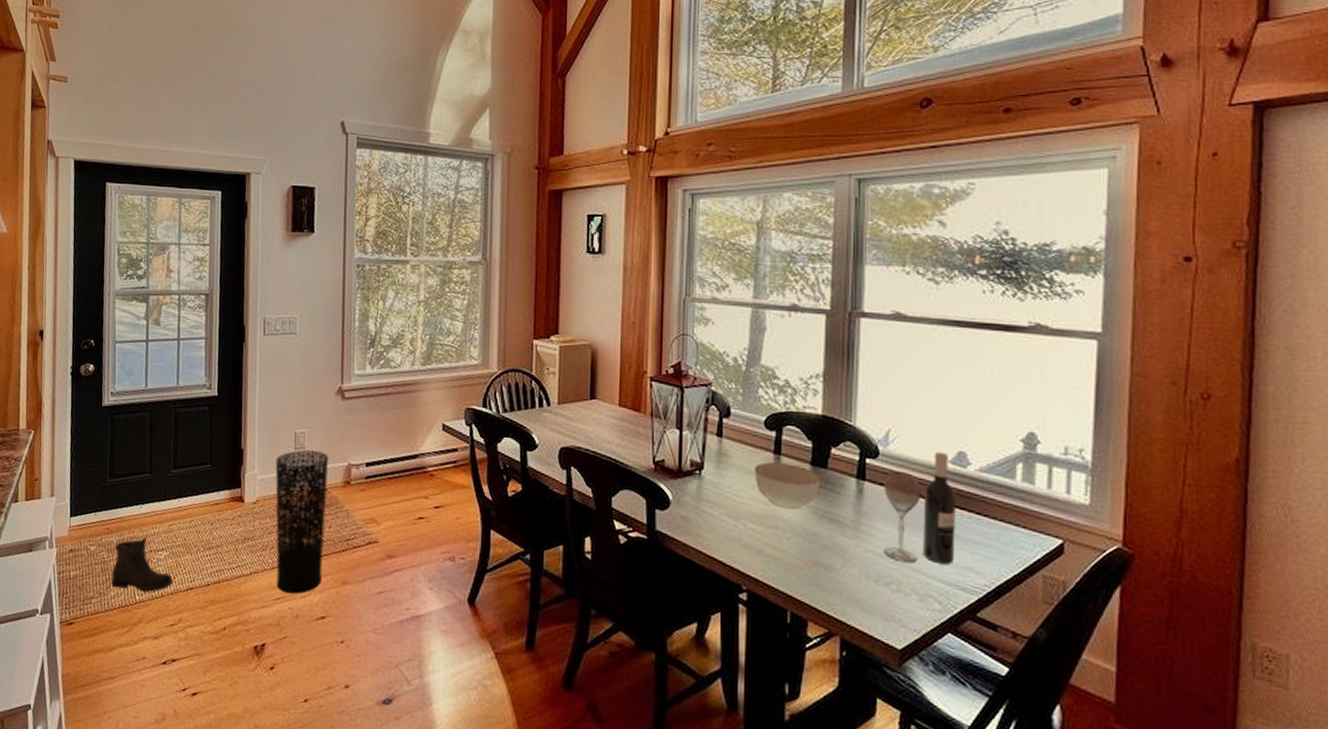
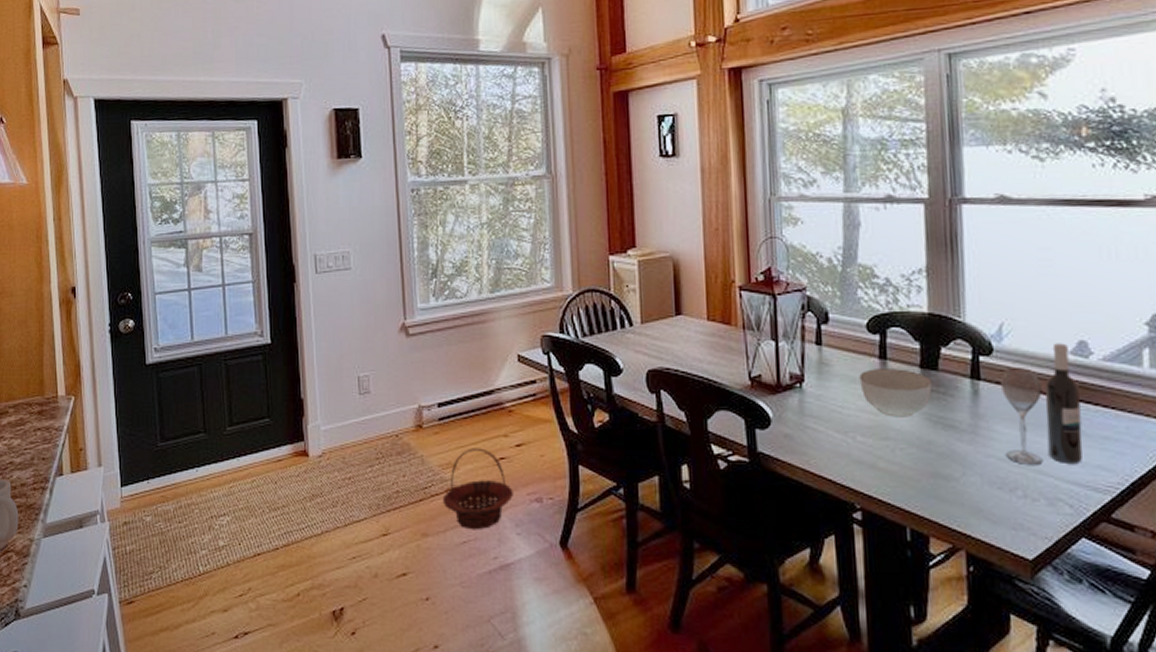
boot: present [112,537,174,592] -> none [172,503,239,561]
umbrella stand: present [275,450,328,594] -> none [339,395,400,551]
basket: none [363,506,429,582] -> present [442,448,513,530]

